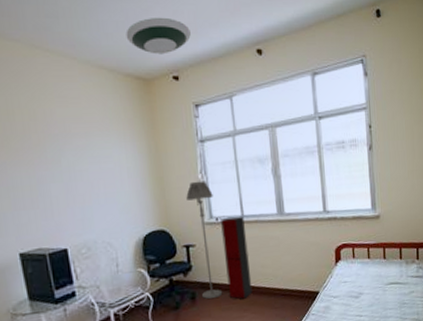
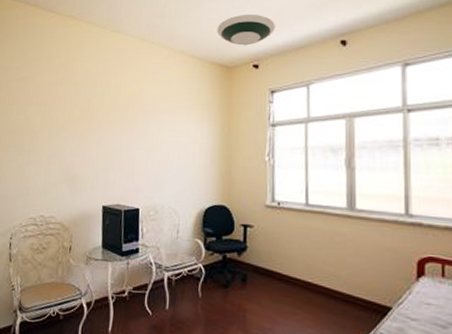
floor lamp: present [186,181,223,299] -> none [251,163,278,285]
locker: present [221,215,253,299] -> none [282,203,309,294]

